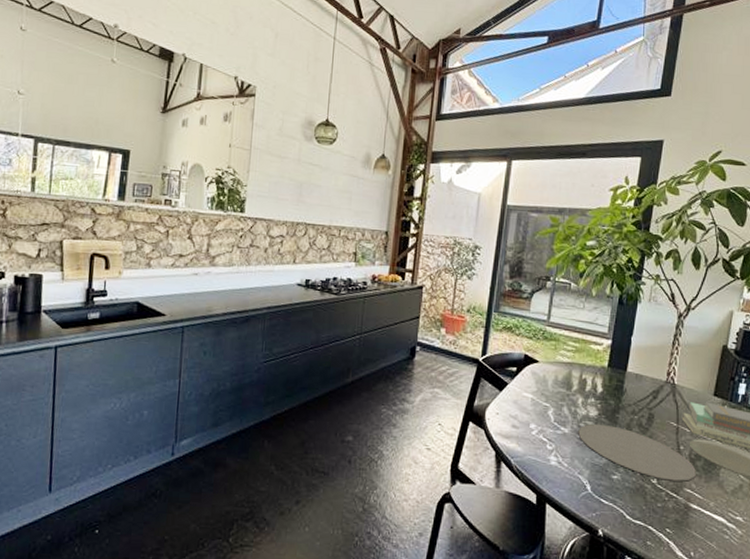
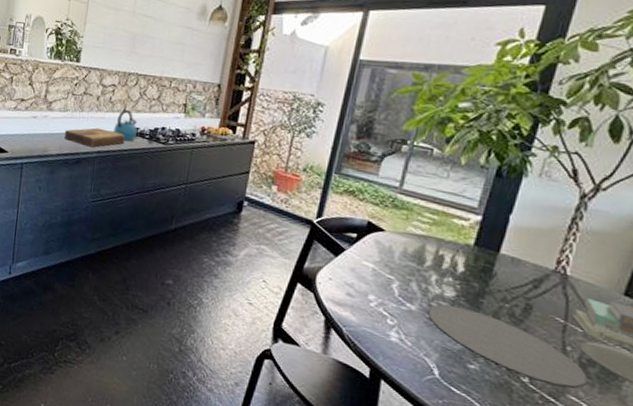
cutting board: none [230,282,296,303] -> present [64,127,125,148]
kettle: none [284,261,309,295] -> present [114,109,138,142]

